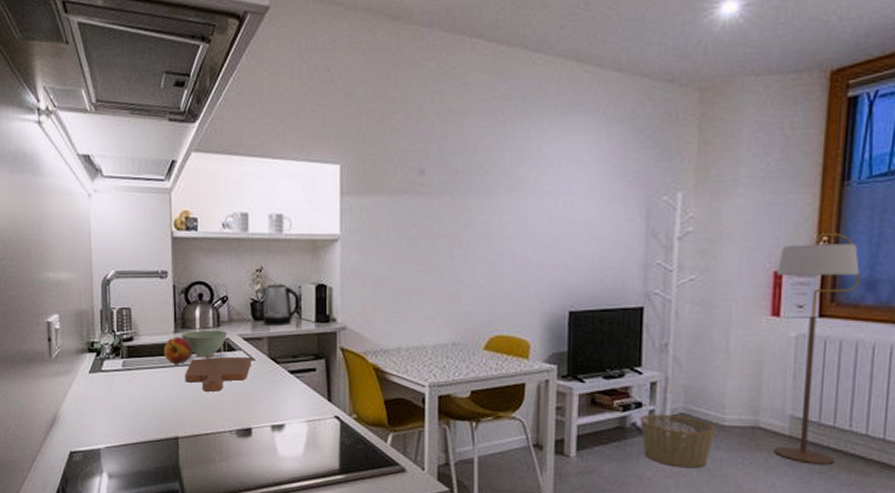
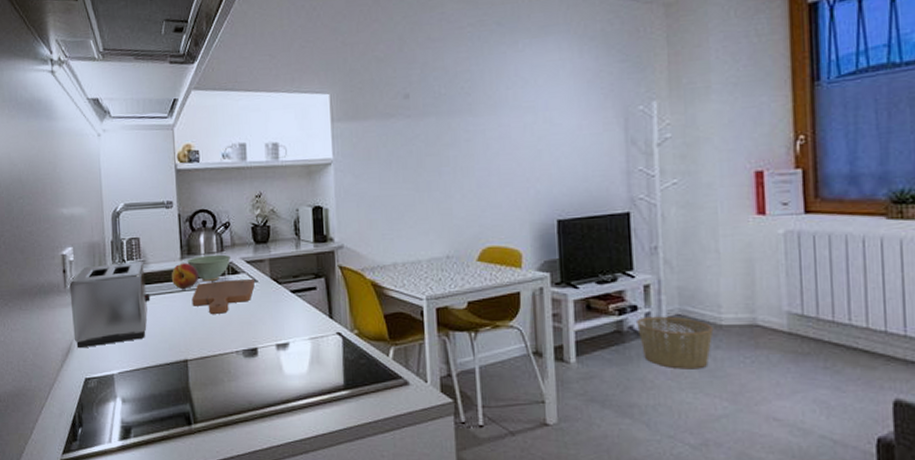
toaster: none [54,332,141,421] -> present [69,260,151,349]
kettle: present [262,283,300,326] -> none [261,207,298,248]
floor lamp: present [773,233,861,465] -> none [757,131,842,361]

